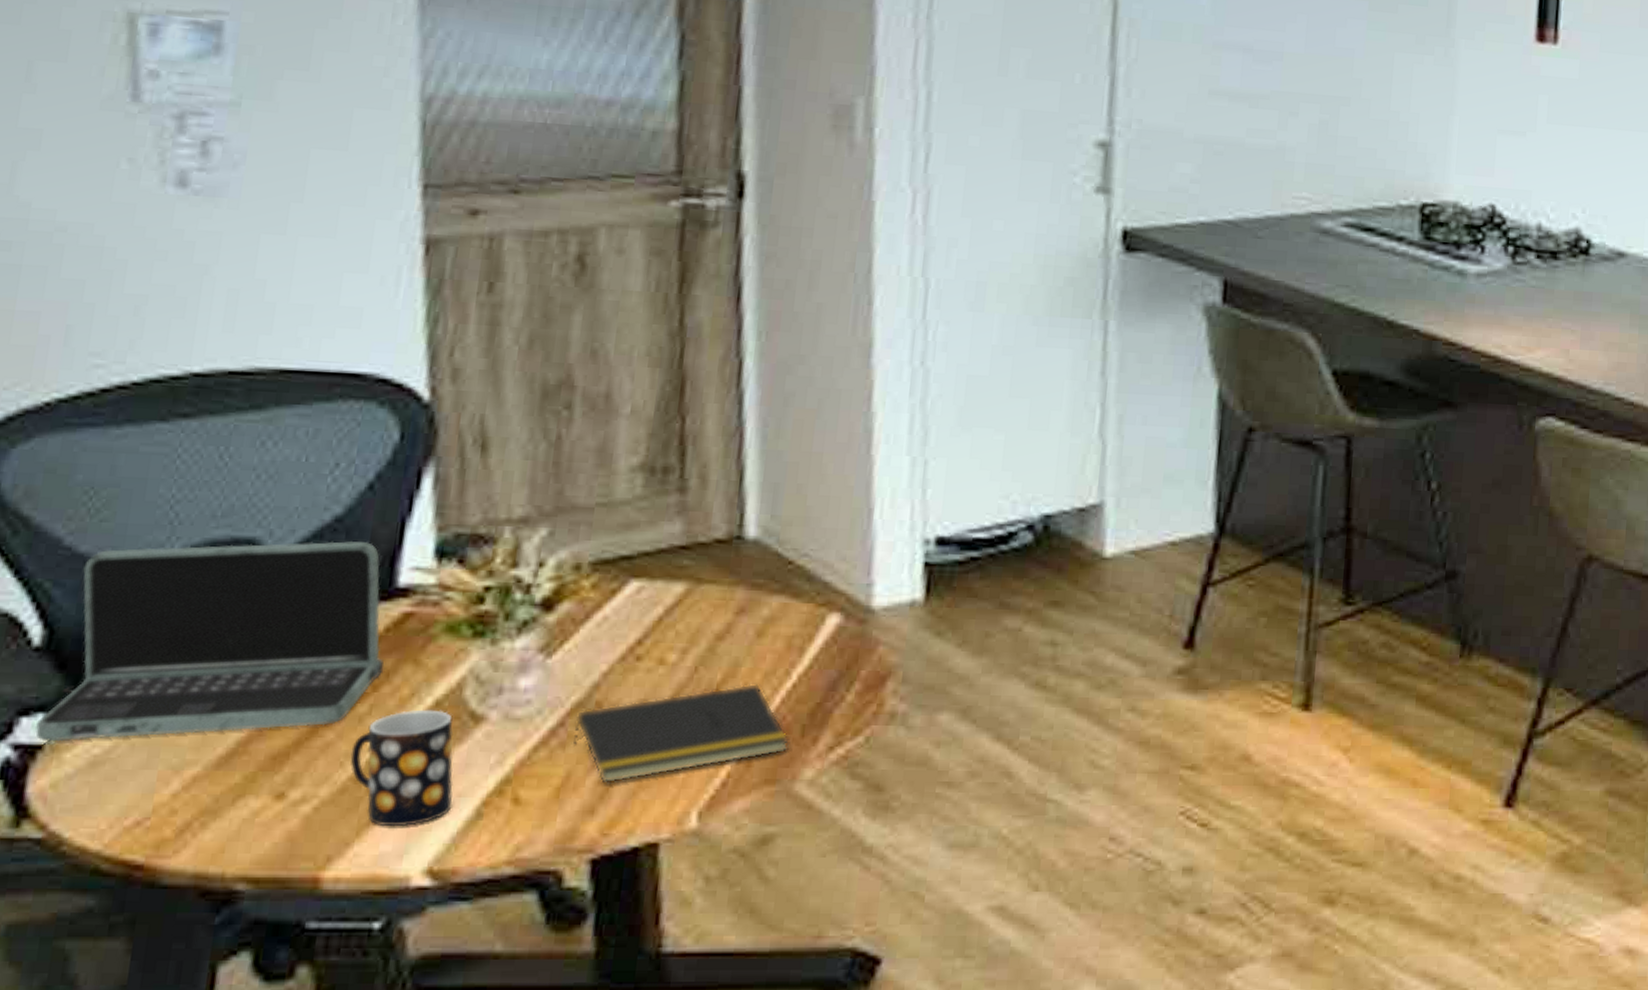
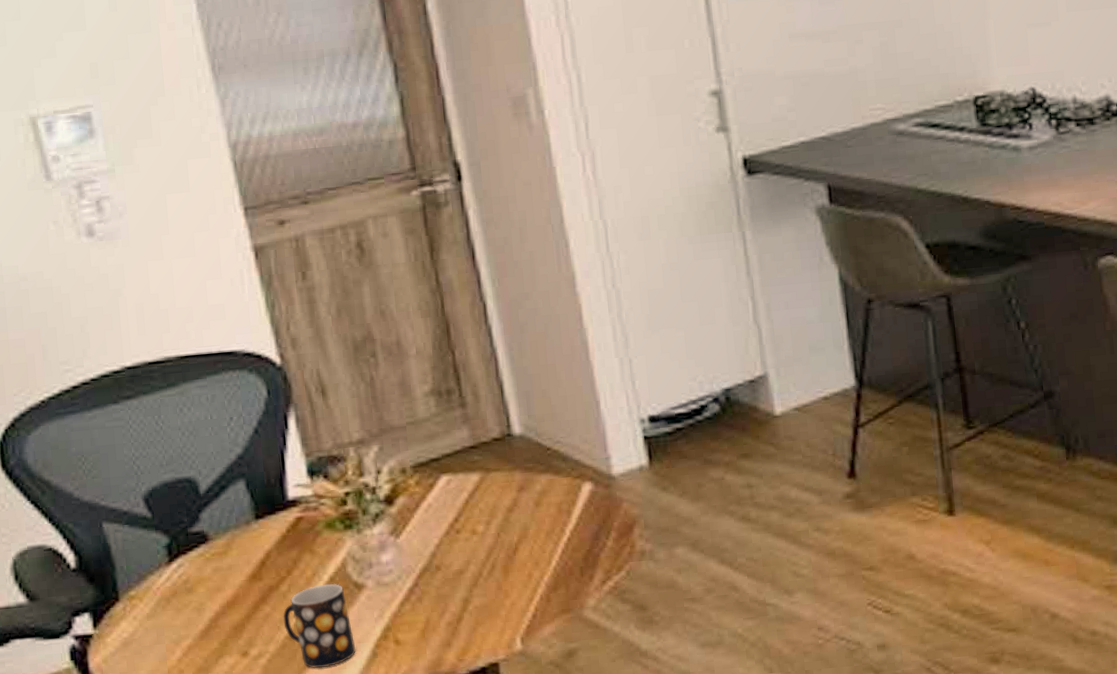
laptop: present [35,541,384,742] -> none [85,471,292,632]
notepad: present [574,683,790,784] -> none [425,540,574,624]

